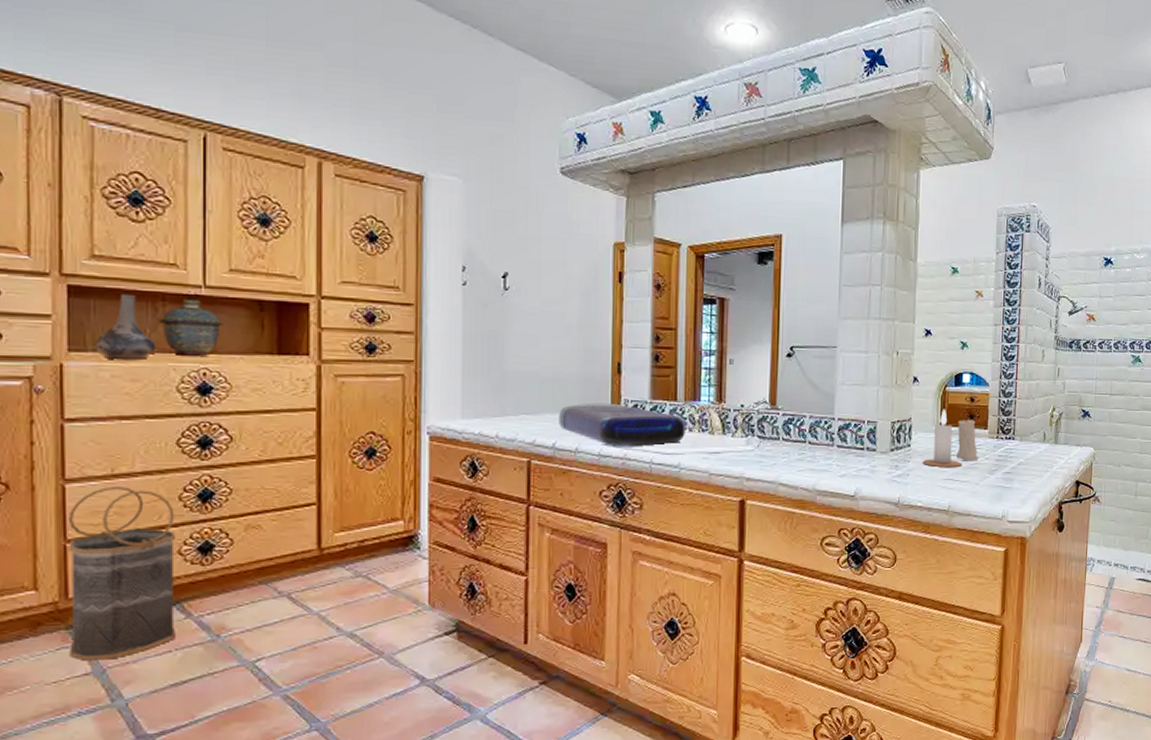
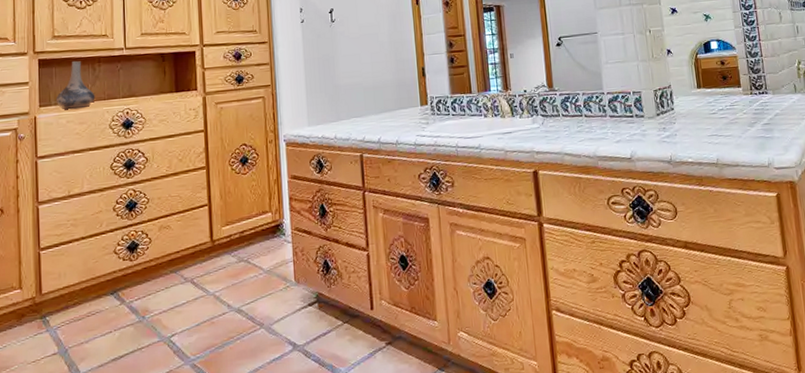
basket: present [68,485,177,661] -> none [41,203,114,343]
decorative jar: present [160,291,223,358] -> none [97,53,138,102]
towel: present [559,402,686,447] -> none [381,100,482,136]
candle: present [922,409,963,467] -> none [686,74,724,126]
candle: present [956,416,979,461] -> none [713,77,738,118]

